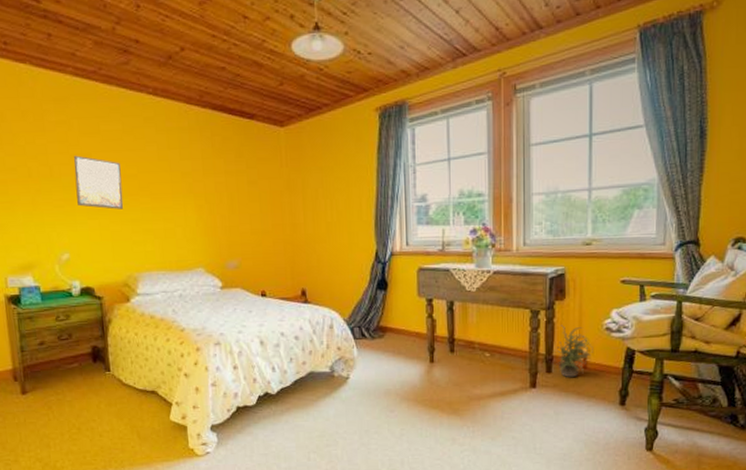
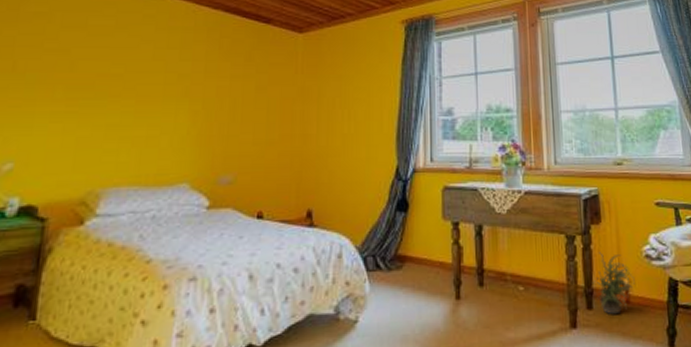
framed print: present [74,155,124,209] -> none [40,50,105,112]

